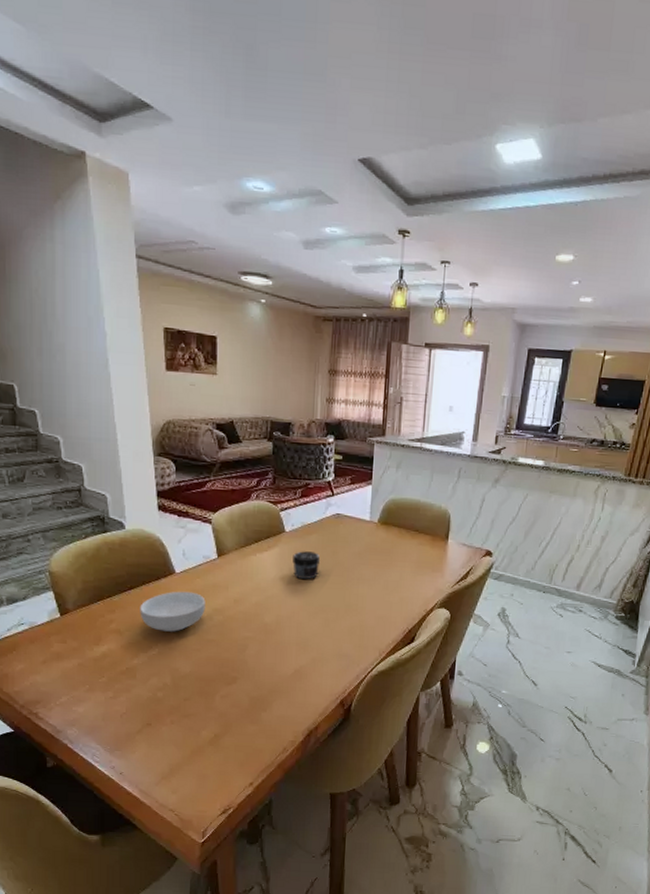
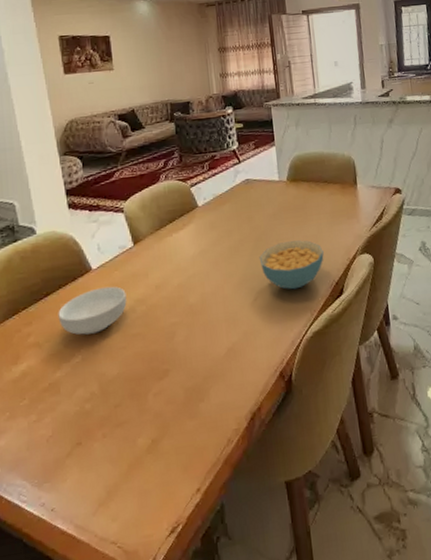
jar: present [293,551,321,579] -> none [209,221,238,251]
cereal bowl: none [338,582,402,629] -> present [259,240,324,290]

